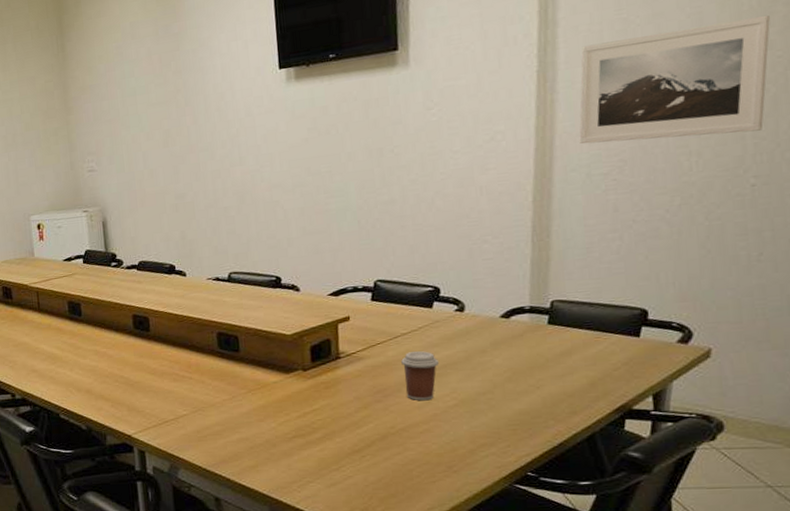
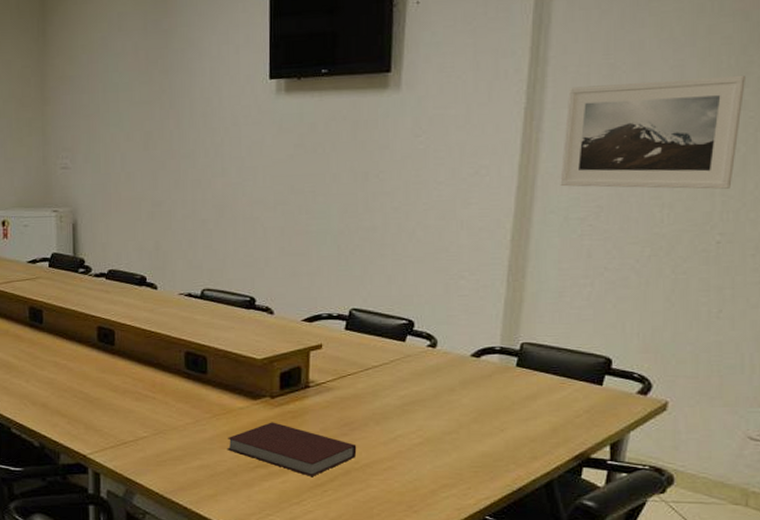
notebook: none [264,393,392,443] -> present [227,422,357,476]
coffee cup: present [401,351,440,401] -> none [370,386,408,437]

